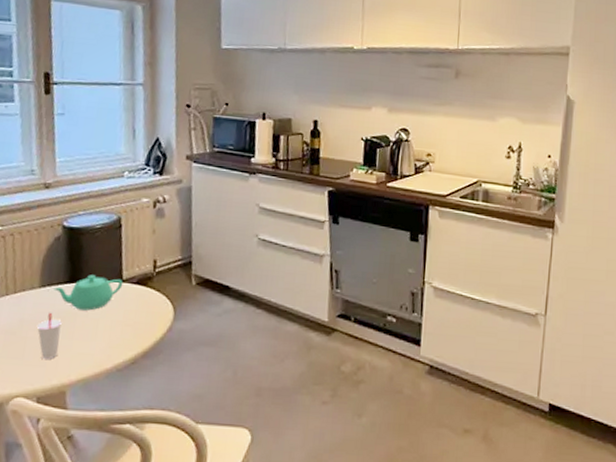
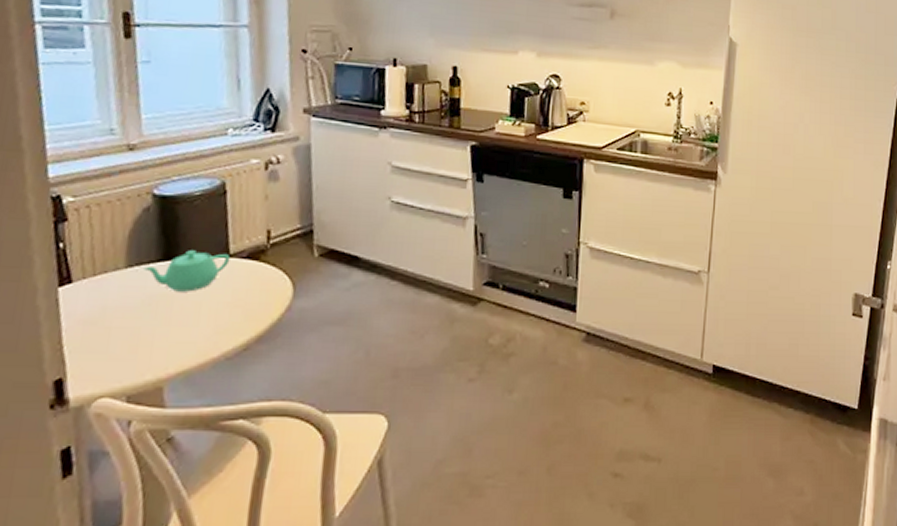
cup: present [36,312,62,359] -> none [123,296,155,351]

